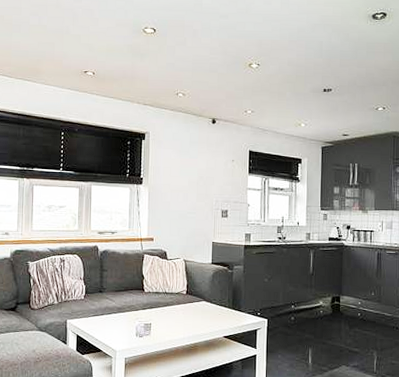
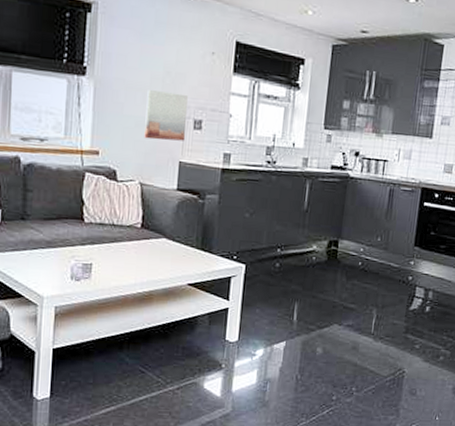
wall art: none [186,191,216,227] -> present [144,90,188,141]

